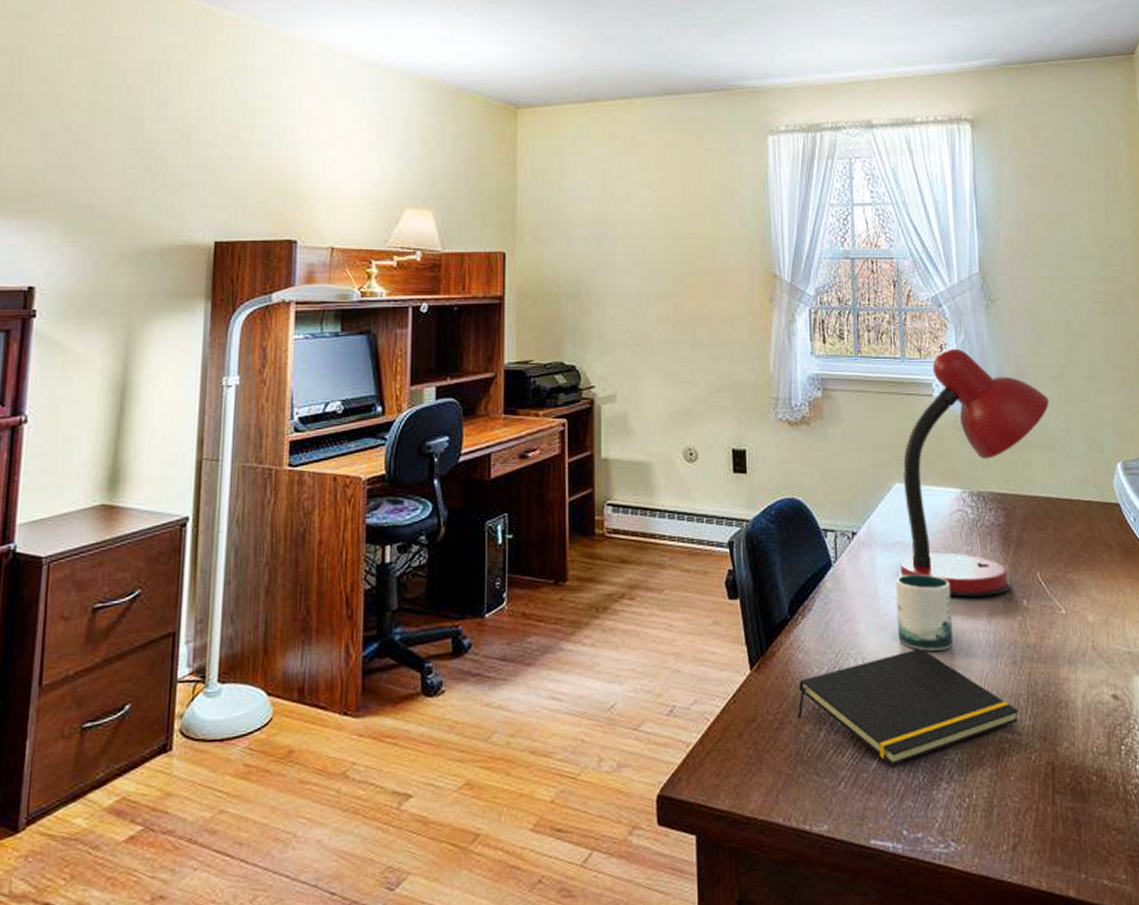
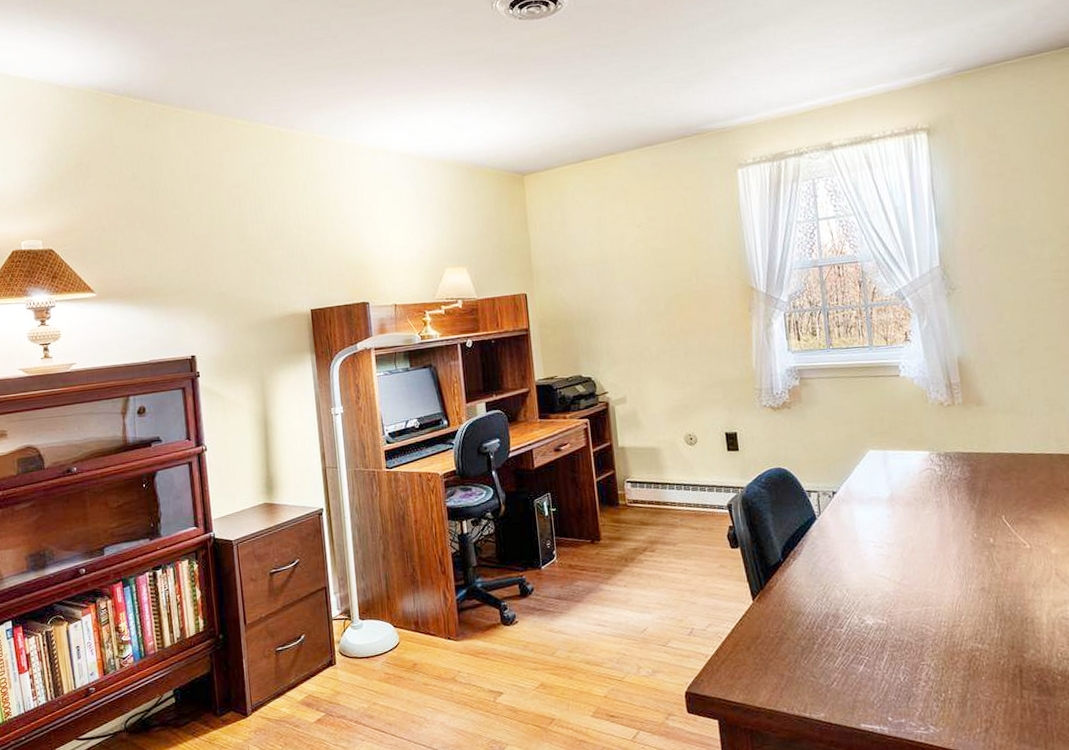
notepad: present [797,648,1019,766] -> none [794,580,988,670]
mug: present [896,573,954,651] -> none [873,521,927,582]
desk lamp: present [899,348,1049,597] -> none [875,333,1011,539]

